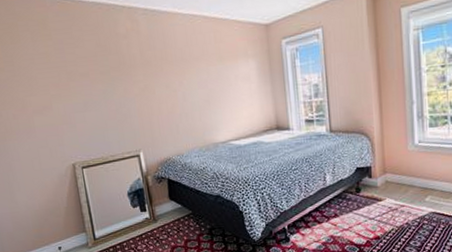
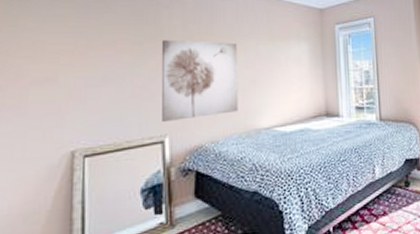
wall art: none [125,65,197,140] -> present [161,39,238,123]

